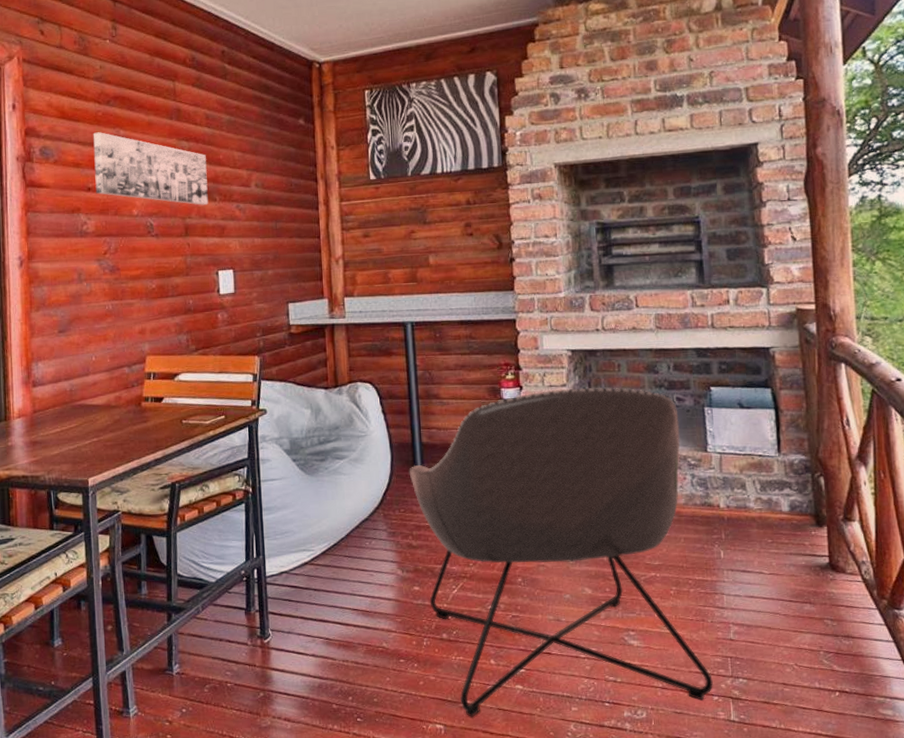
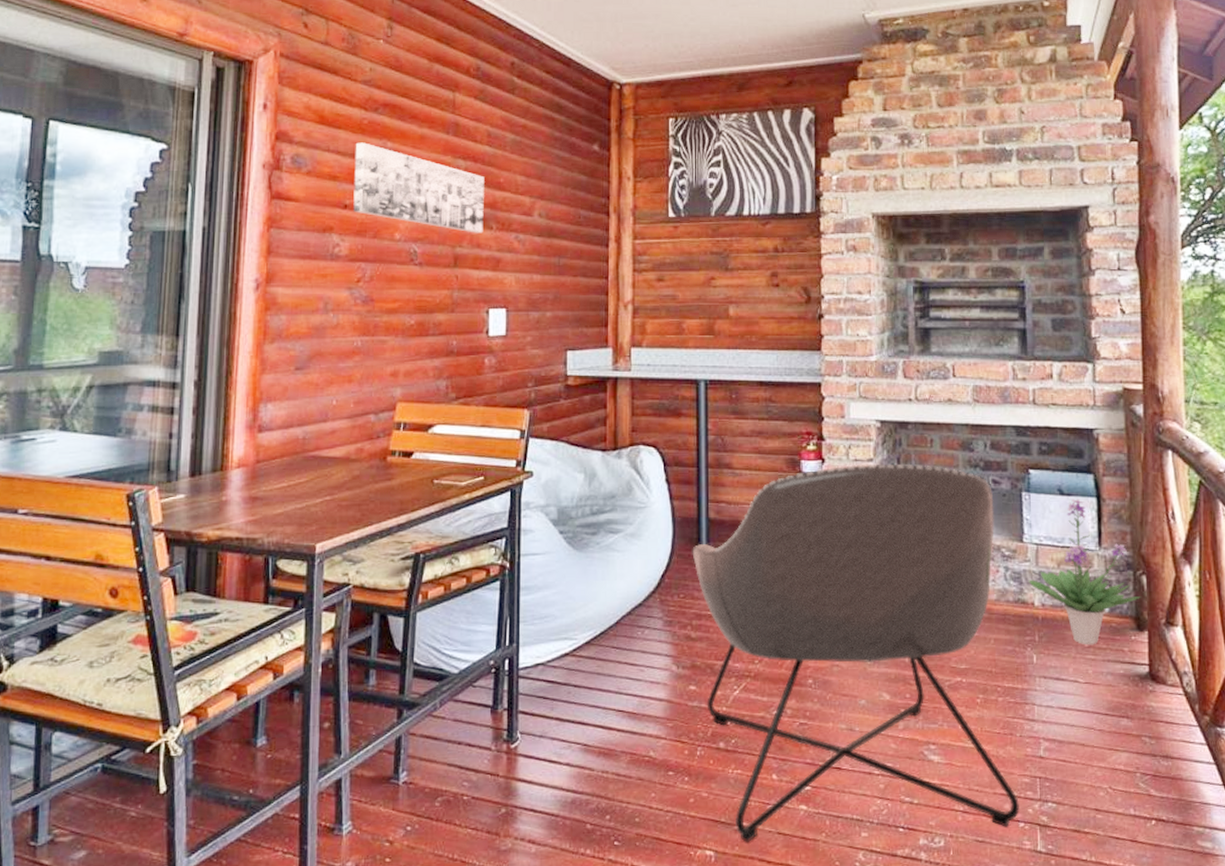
potted plant: none [713,411,820,541] -> present [1028,499,1141,646]

